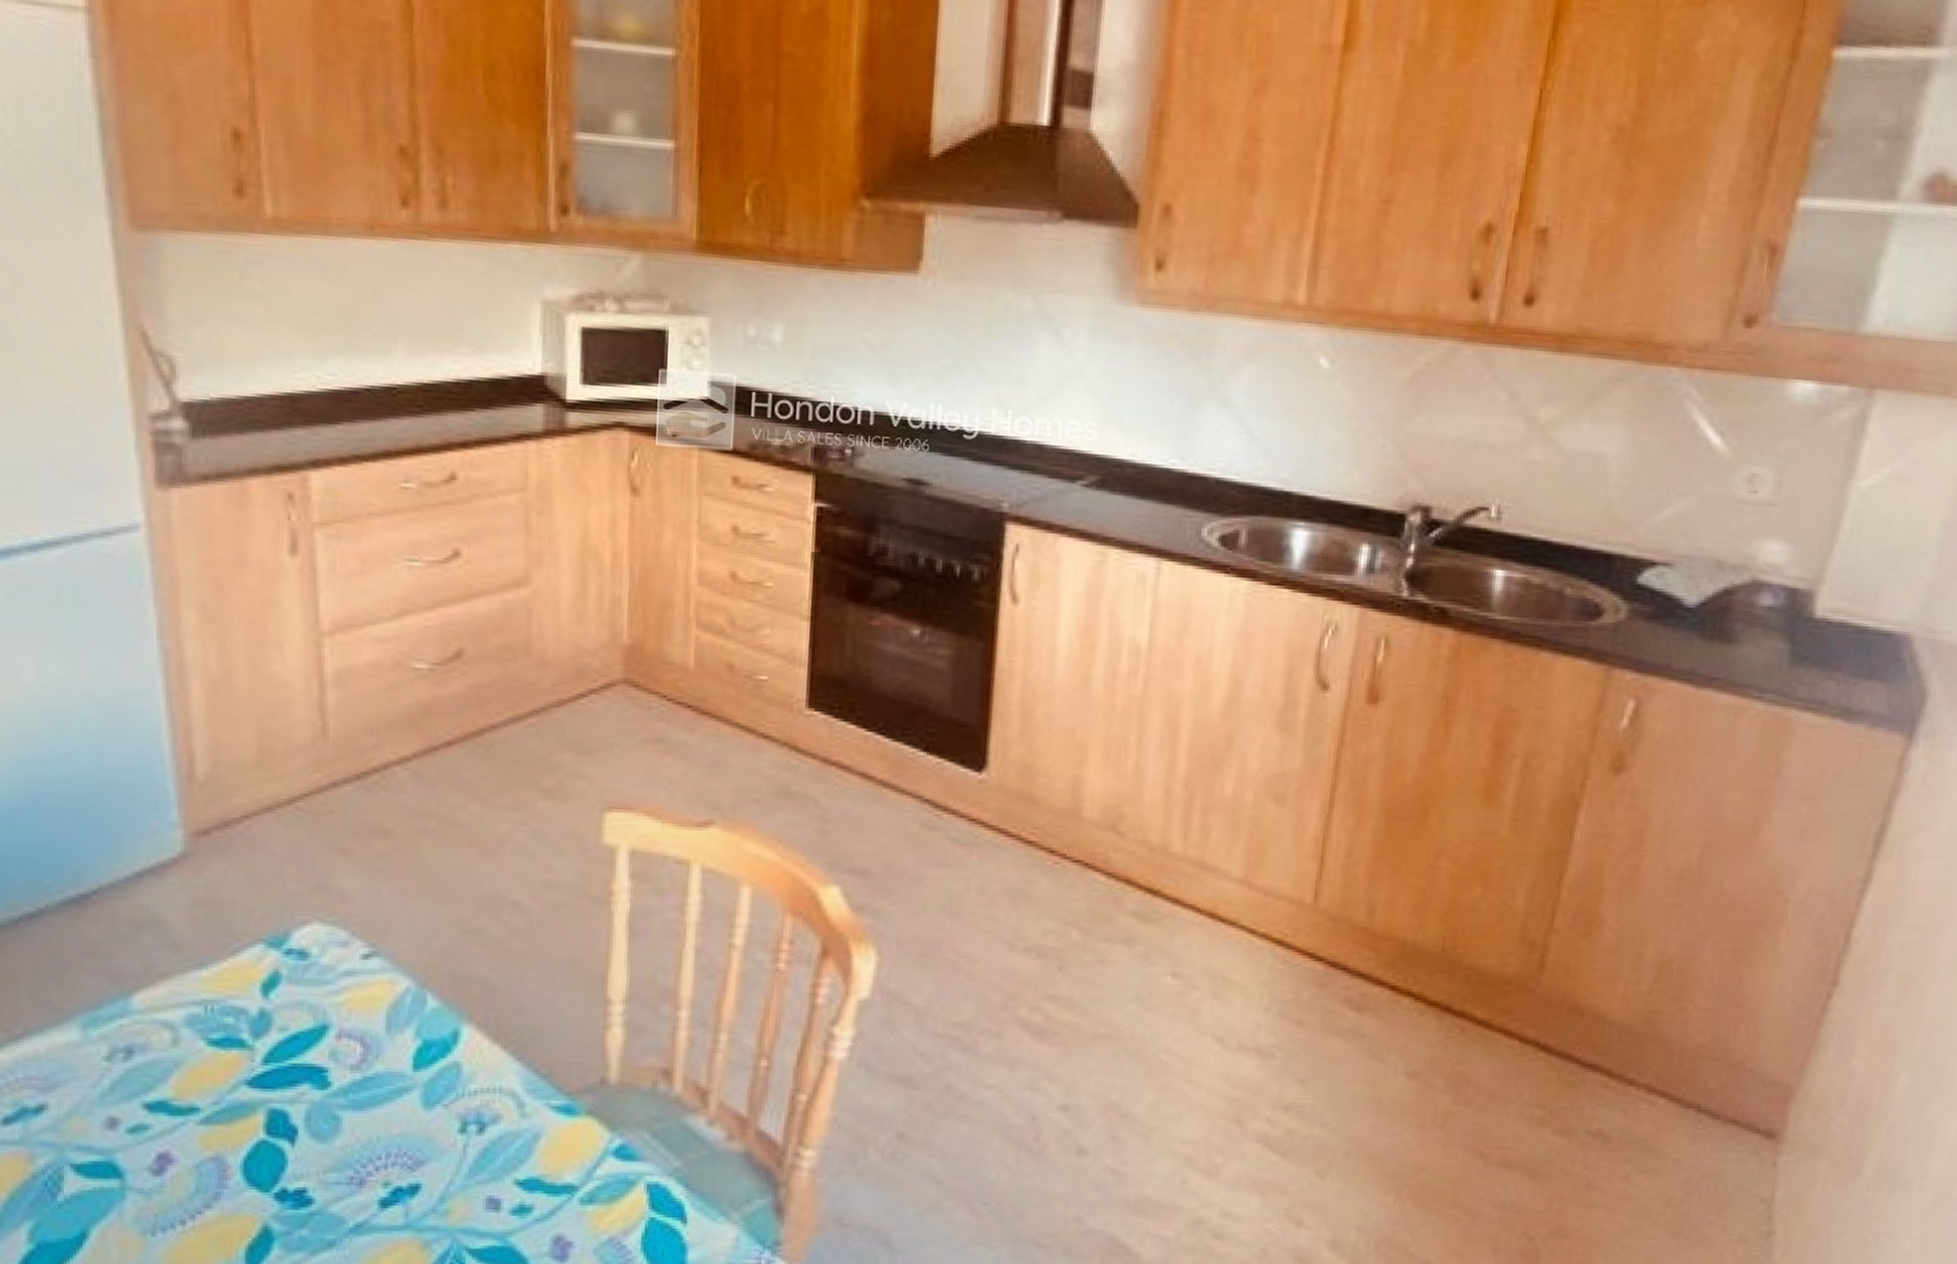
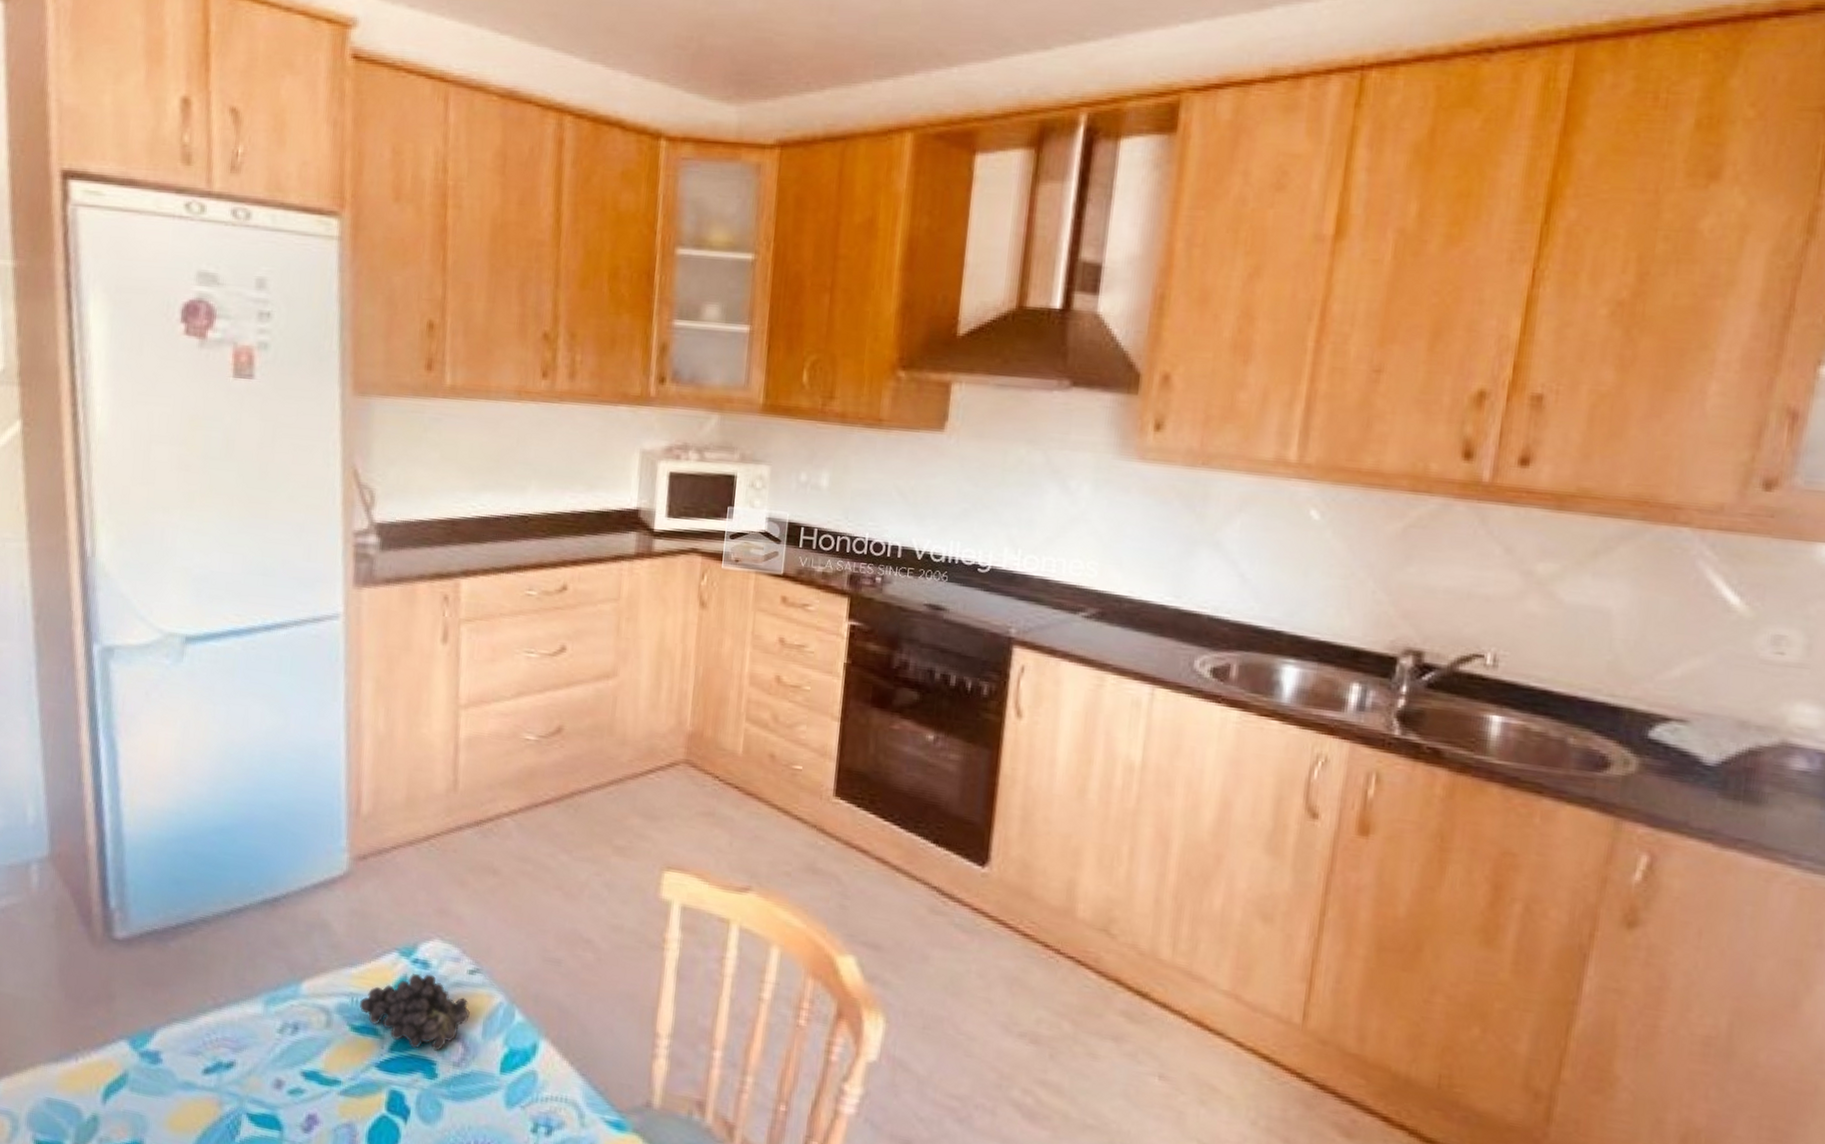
fruit: none [217,965,367,1056] -> present [360,974,470,1051]

